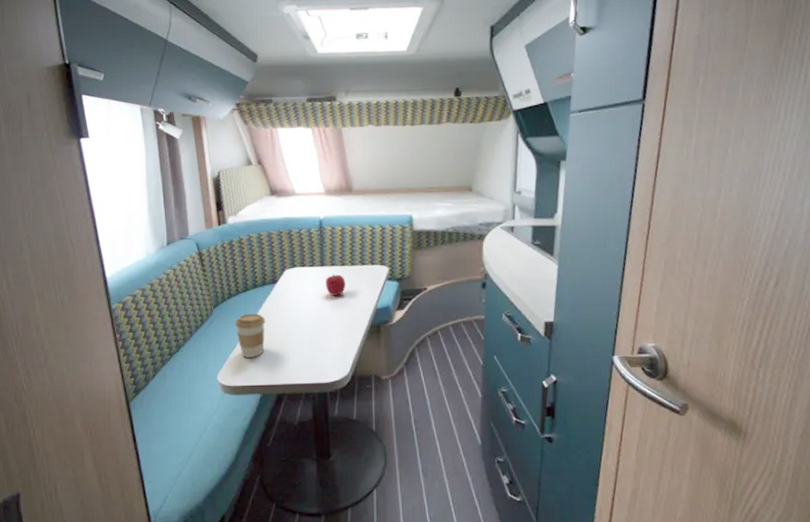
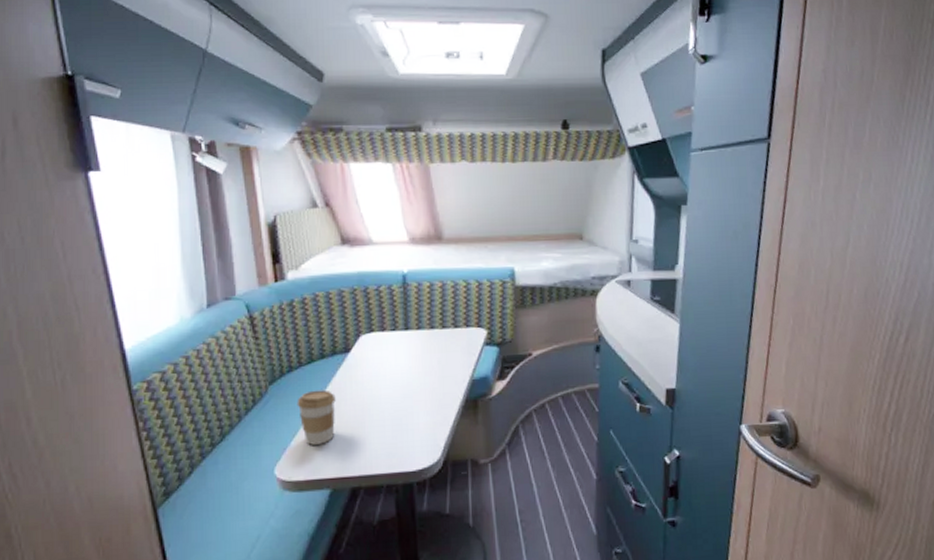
fruit: present [326,274,346,296] -> none [411,339,435,366]

